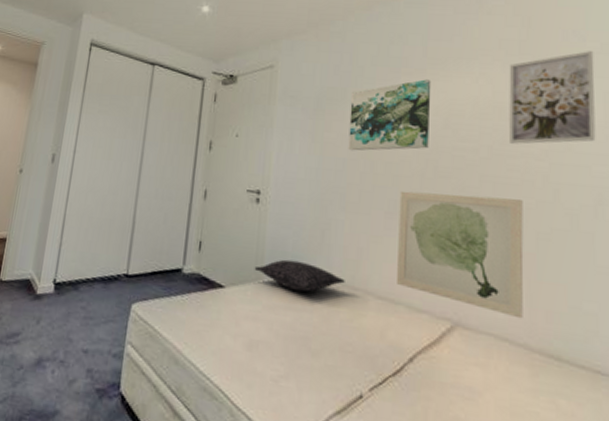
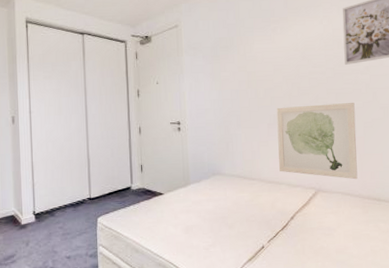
pillow: present [254,259,345,293] -> none [183,167,246,188]
wall art: present [348,79,431,151] -> none [237,25,293,84]

